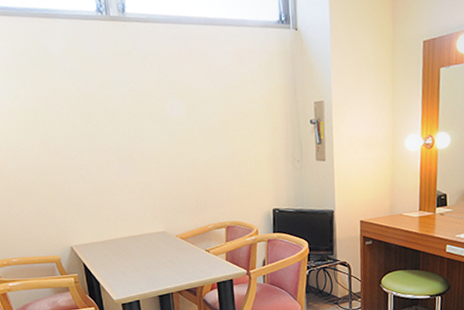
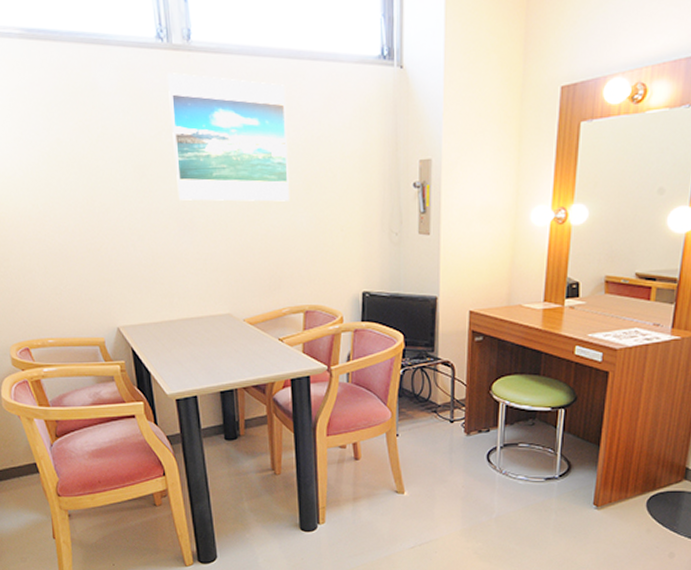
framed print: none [107,39,211,141] -> present [167,73,290,202]

